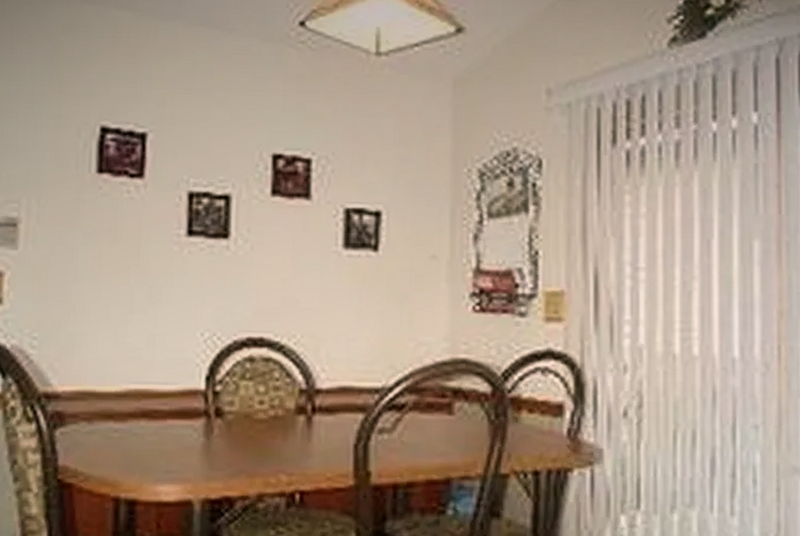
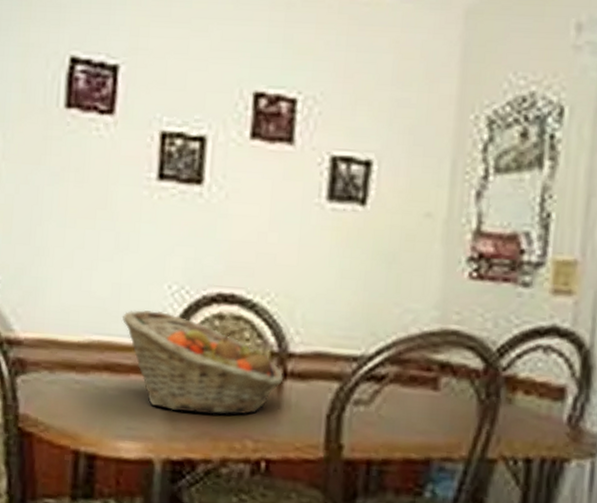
fruit basket: none [157,358,312,453] -> present [122,310,283,415]

